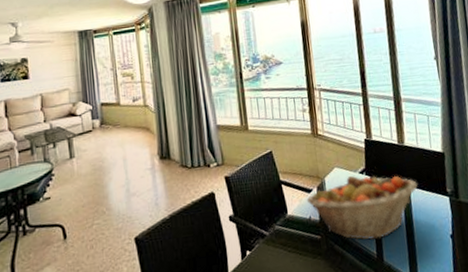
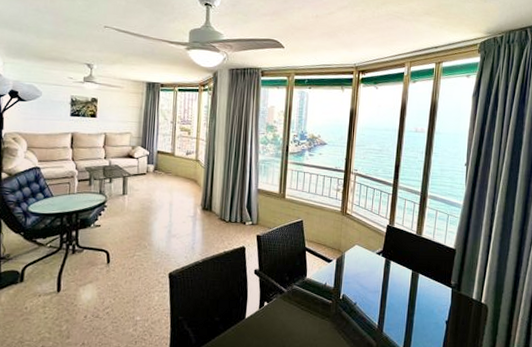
fruit basket: present [306,175,418,240] -> none [325,254,427,313]

